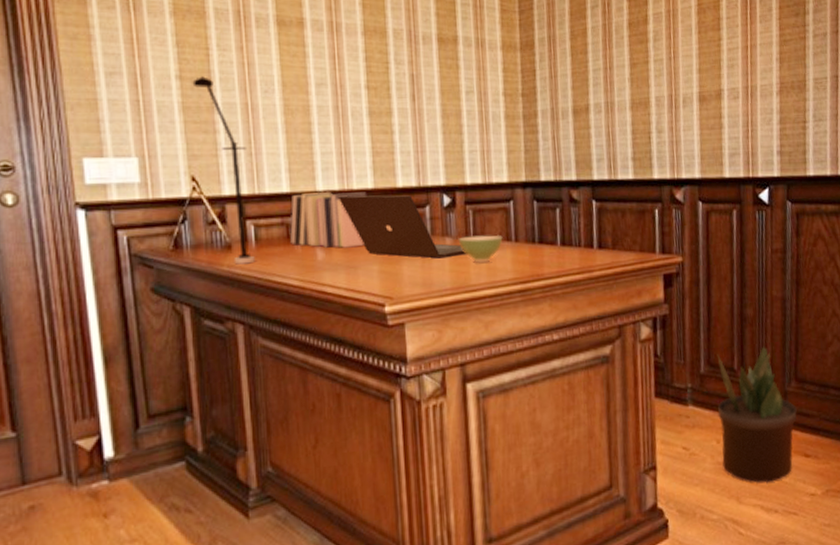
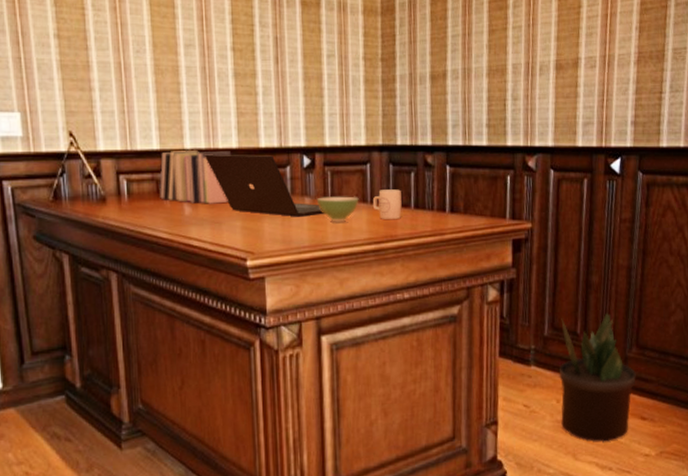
desk lamp: present [192,75,255,265] -> none [69,34,127,217]
mug: none [517,226,548,259] -> present [372,189,402,220]

